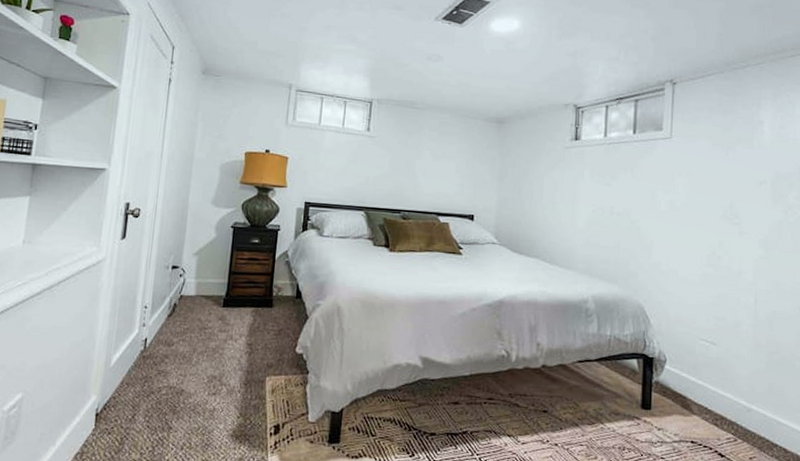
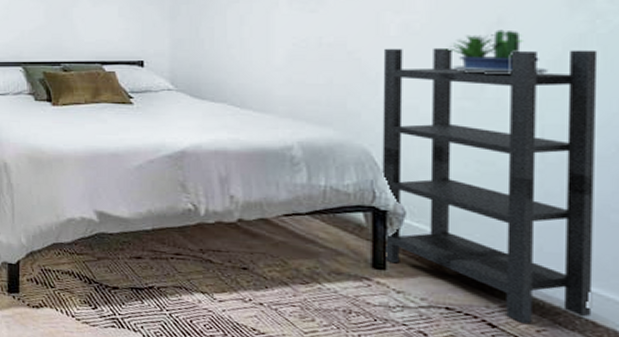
shelving unit: none [649,220,789,453] -> present [382,47,598,324]
potted plant: none [697,212,761,250] -> present [446,29,549,75]

